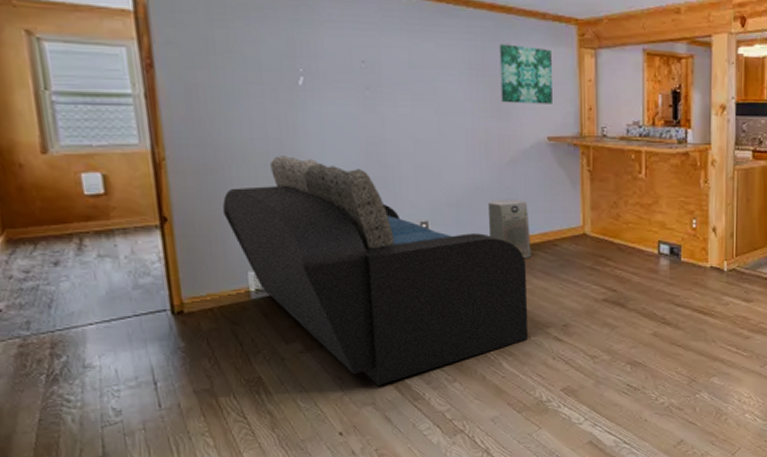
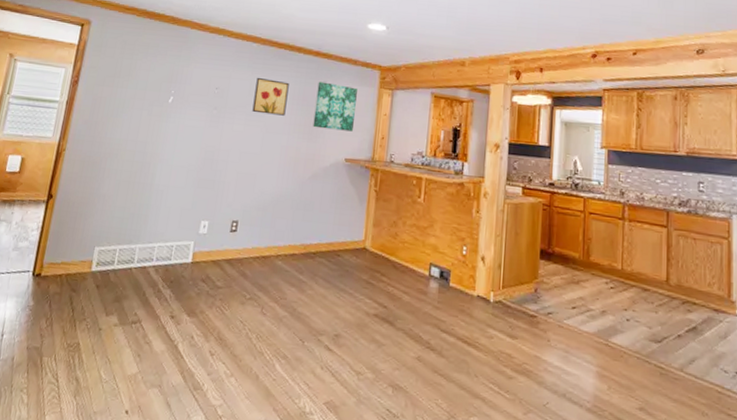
sofa: present [222,156,529,385] -> none [91,155,311,369]
wall art: none [416,43,463,91] -> present [252,77,290,116]
air purifier: present [487,199,531,259] -> none [284,208,321,265]

